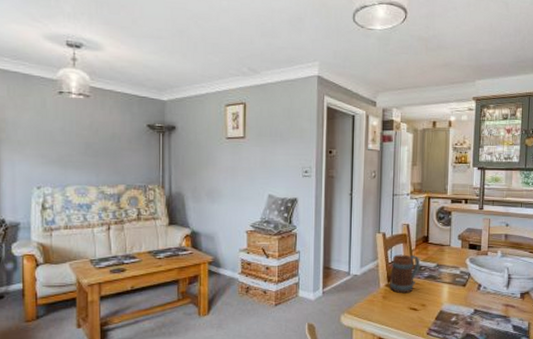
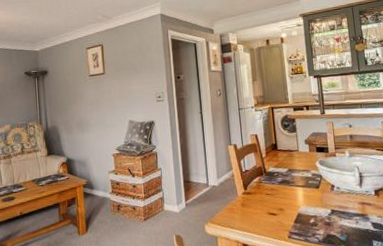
mug: present [390,254,420,294] -> none [246,162,273,200]

